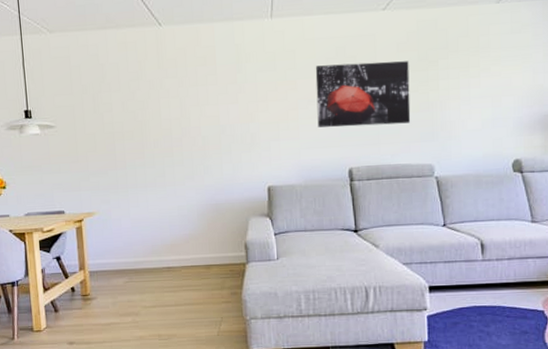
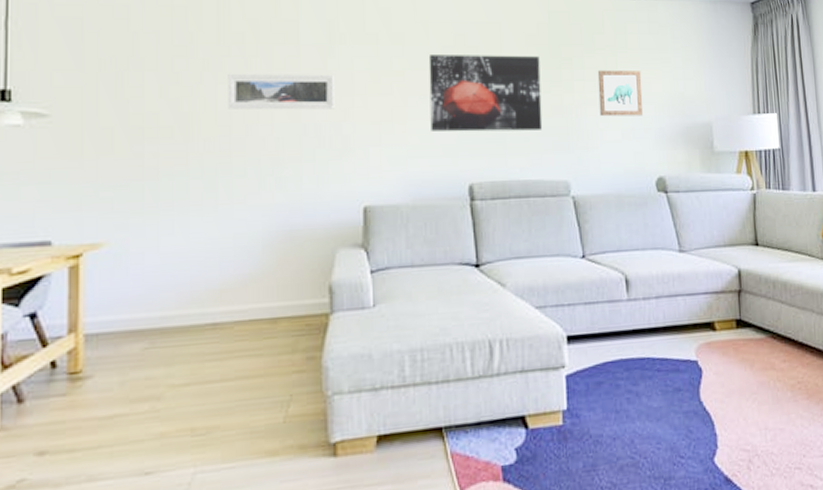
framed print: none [167,87,244,117] -> present [228,74,335,110]
wall art: none [461,67,503,110] -> present [597,69,643,117]

